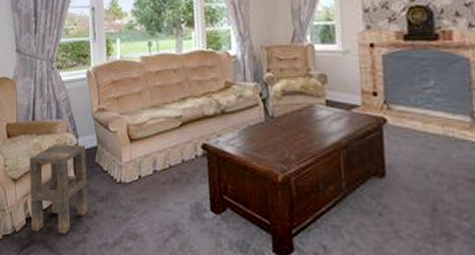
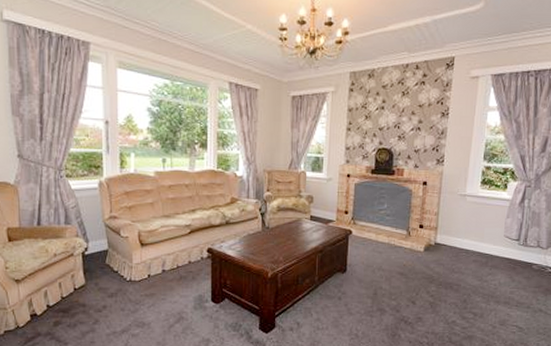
side table: present [29,144,88,235] -> none [34,247,97,327]

